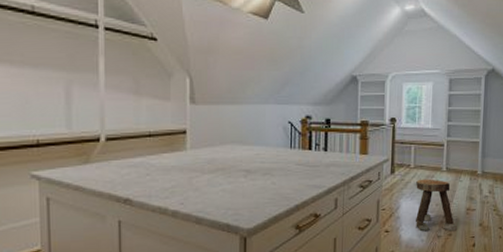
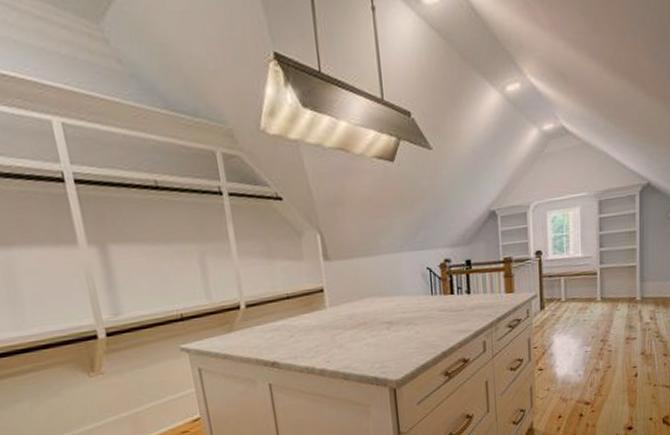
stool: present [416,179,457,232] -> none [569,311,616,366]

